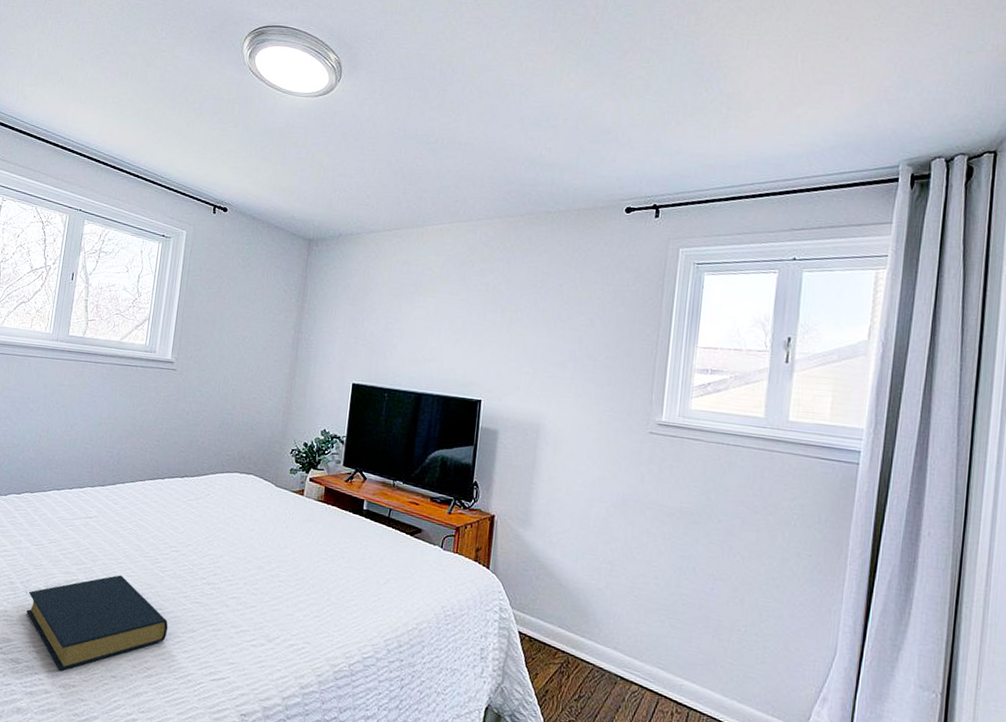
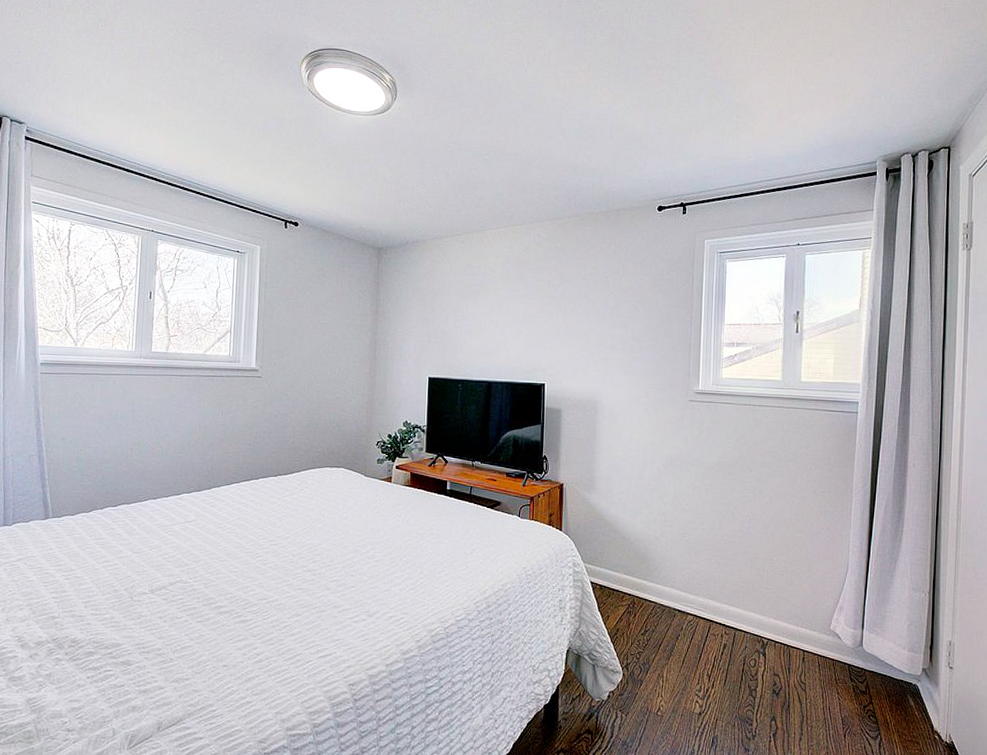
hardback book: present [26,575,168,671] -> none [133,572,274,667]

